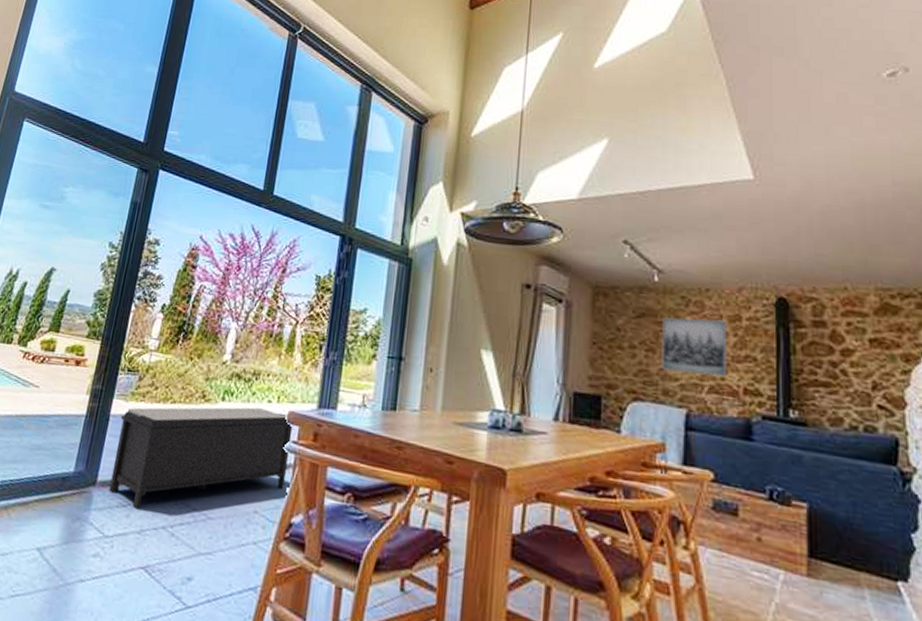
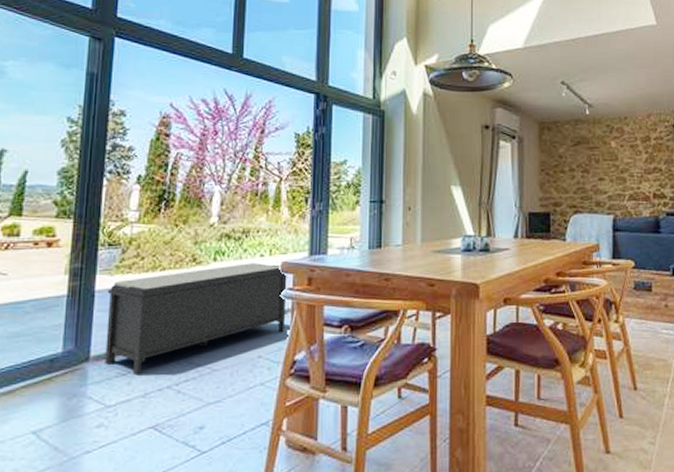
wall art: present [661,317,728,377] -> none [593,141,642,186]

